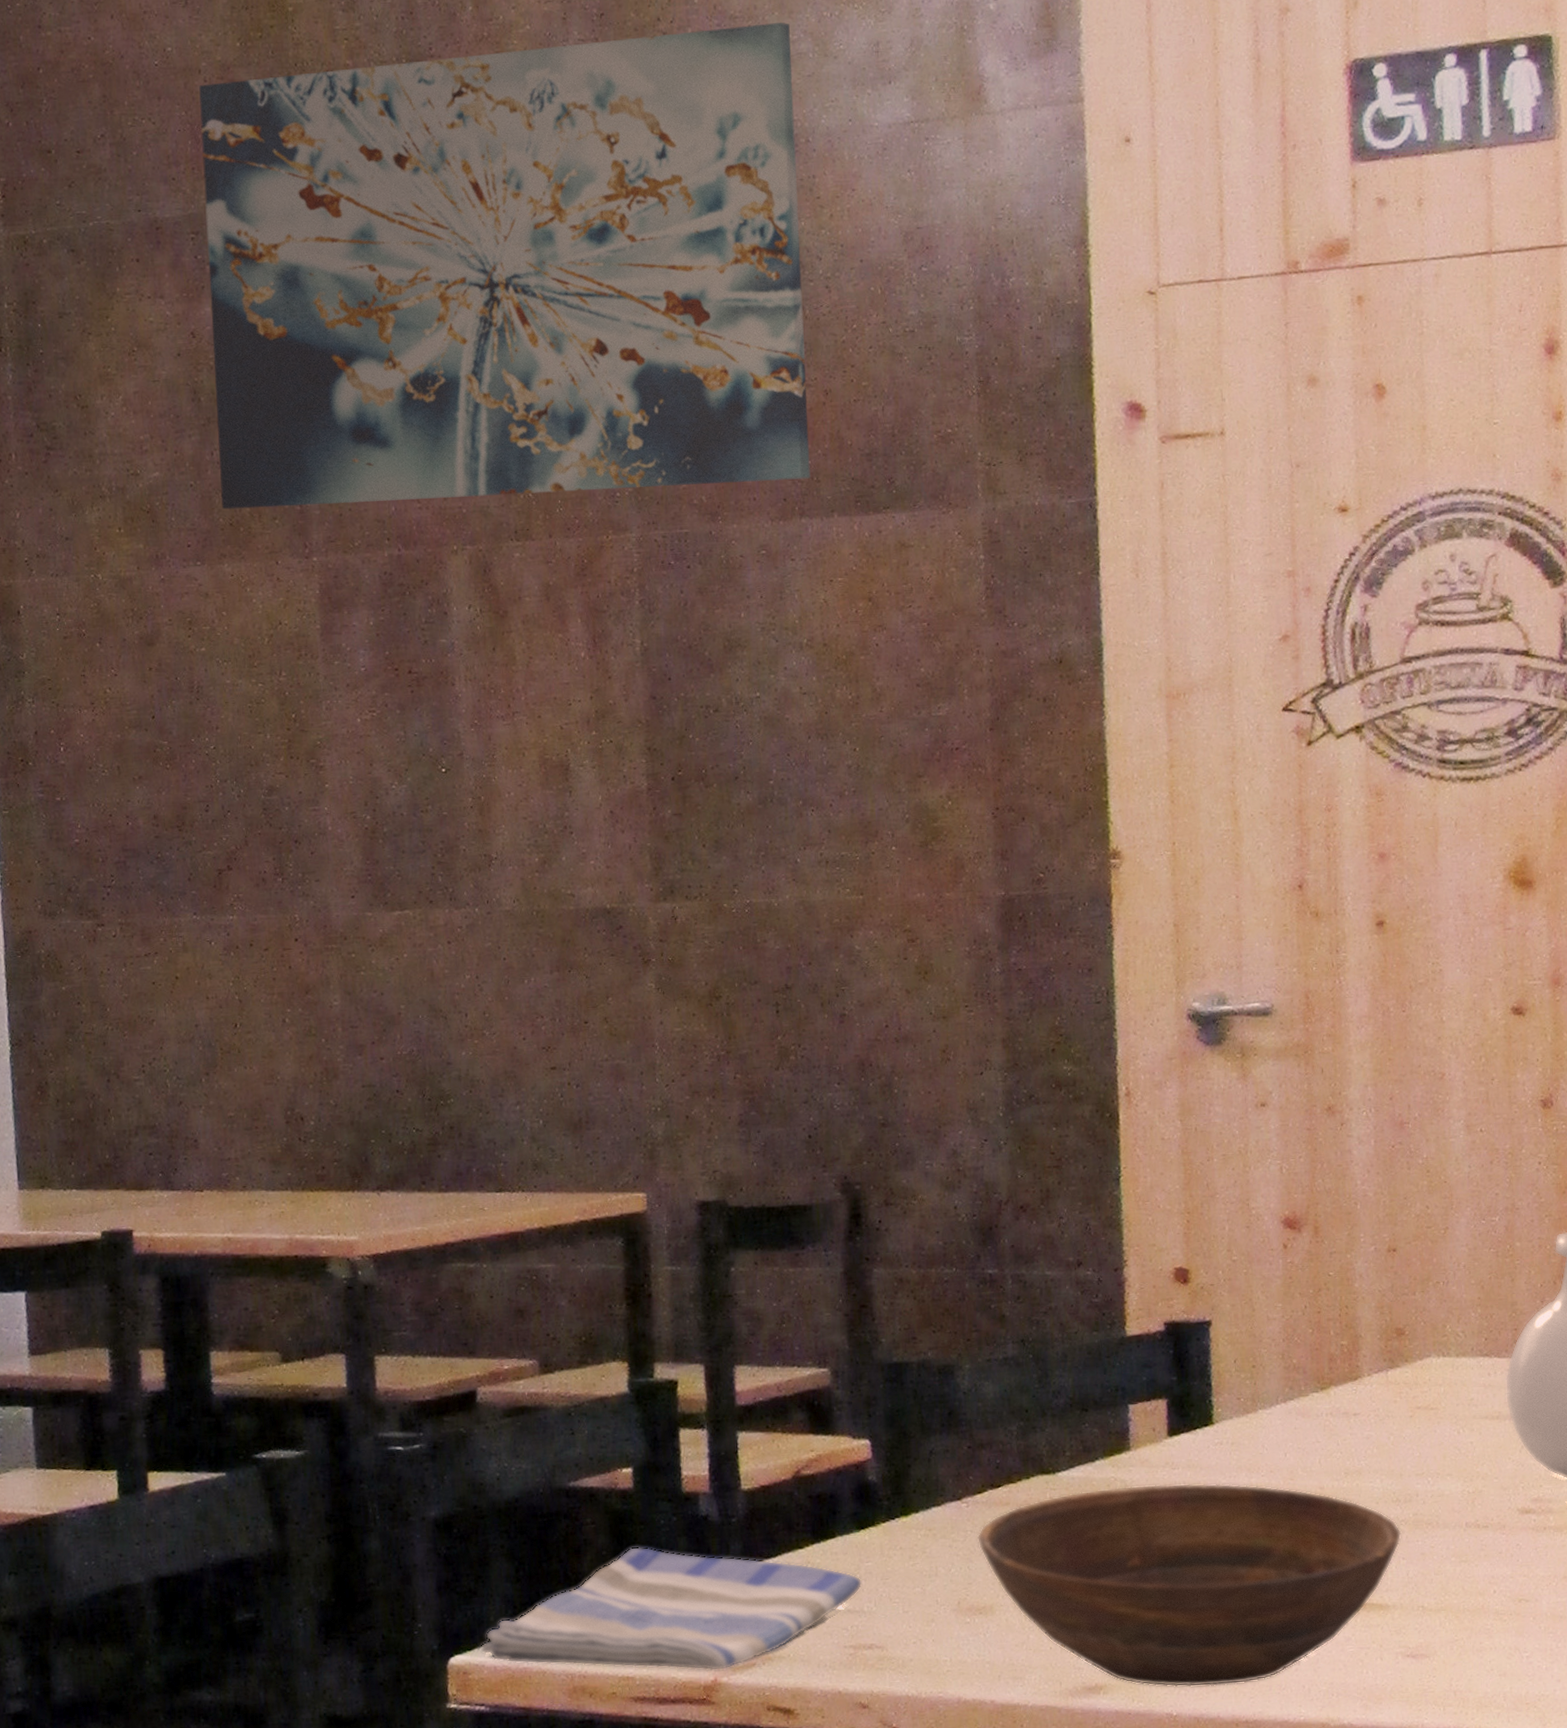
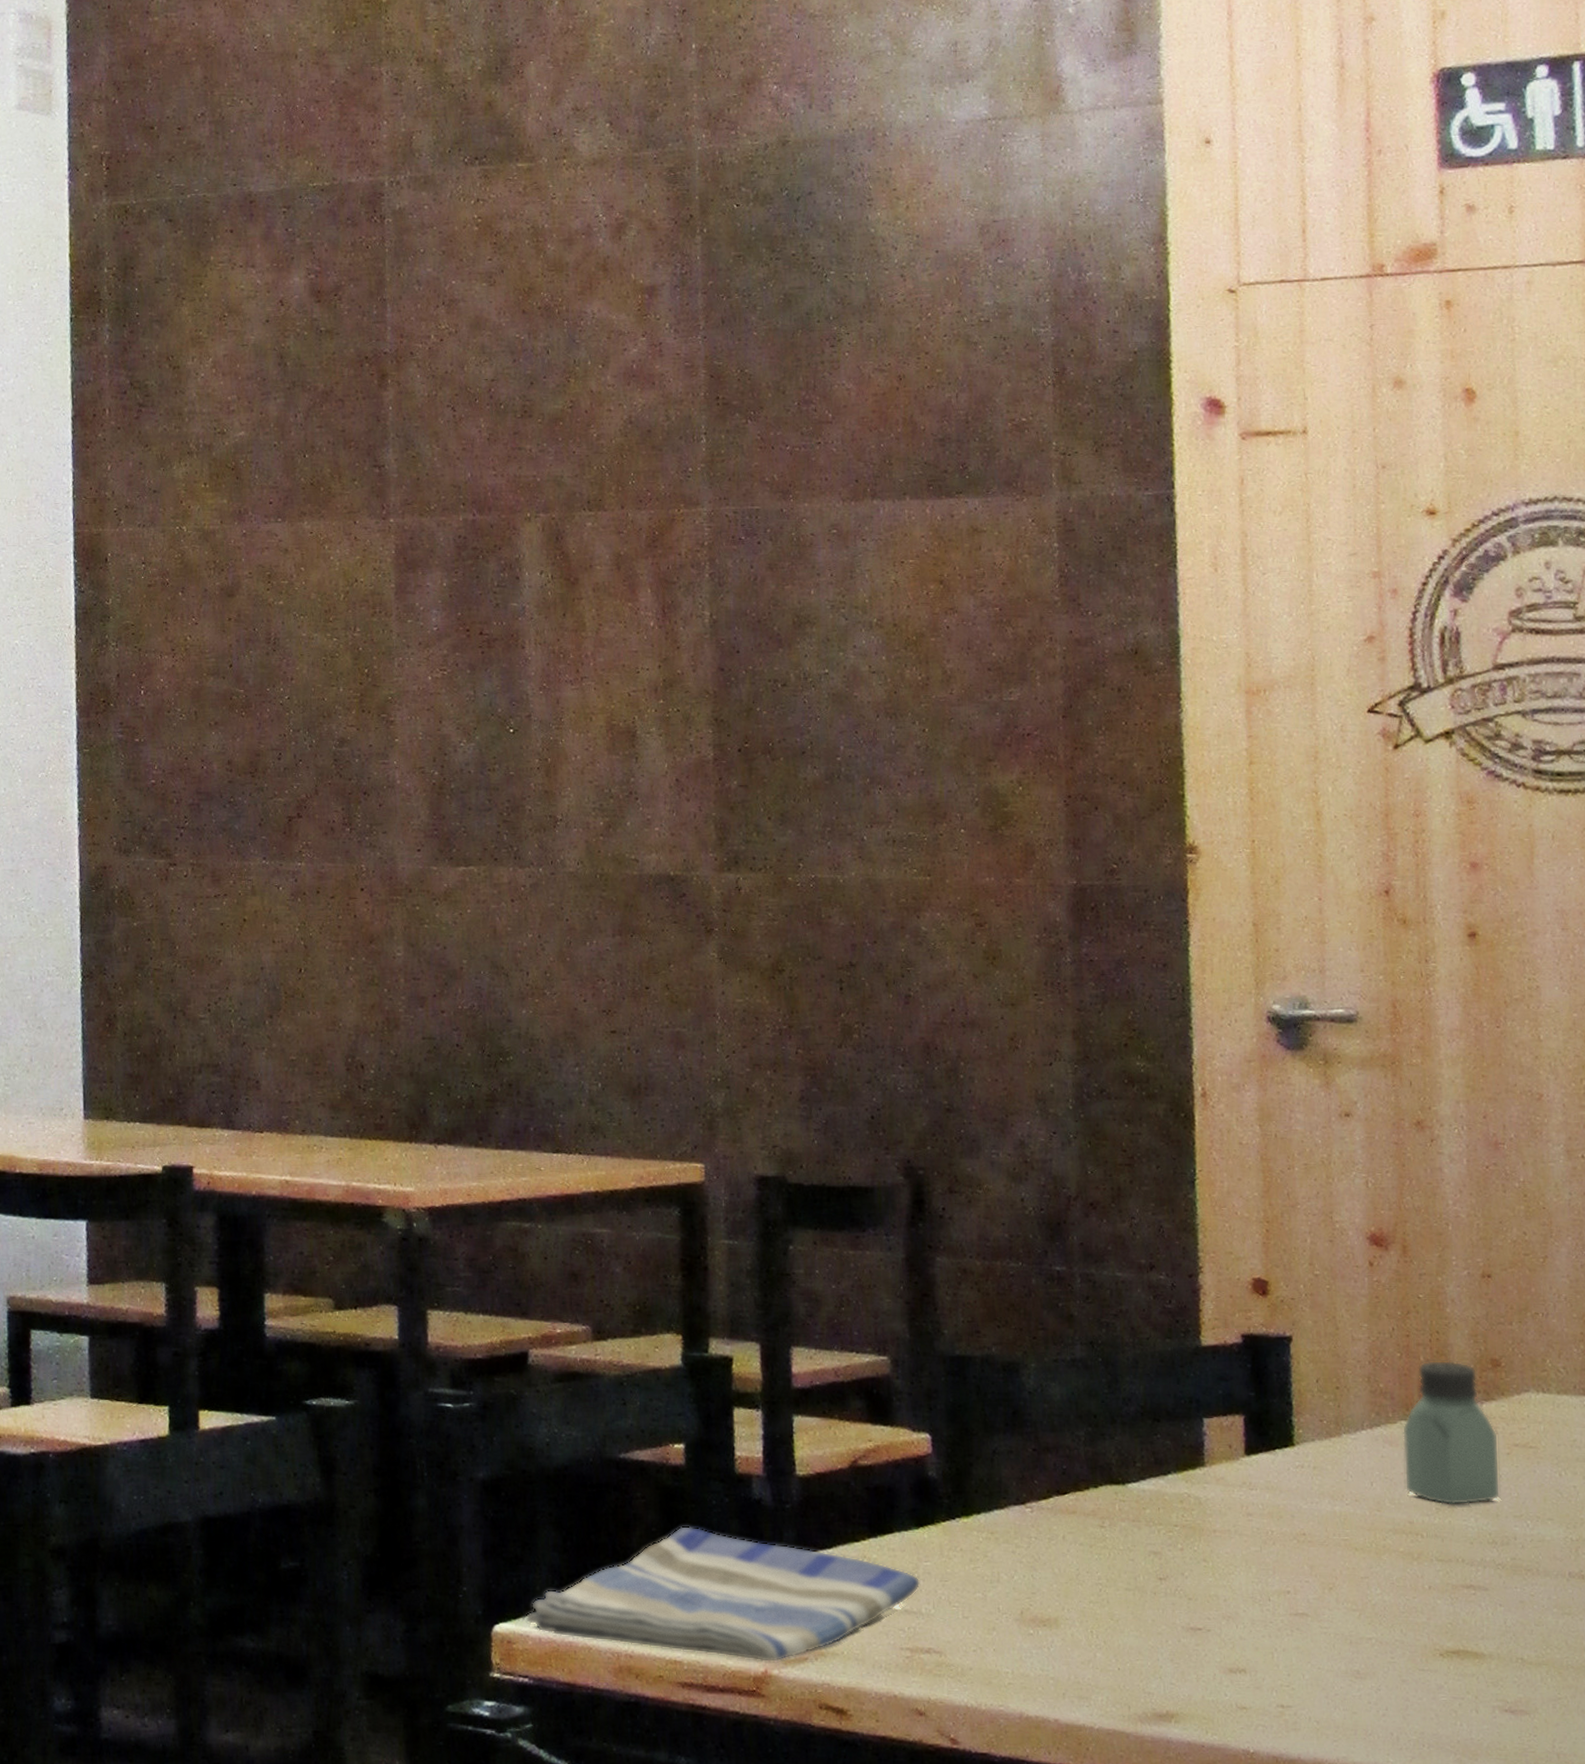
wall art: present [198,22,811,510] -> none [294,21,883,470]
bowl: present [976,1483,1402,1687] -> none [1041,1503,1499,1725]
saltshaker: none [1314,1332,1404,1469] -> present [1403,1360,1501,1505]

